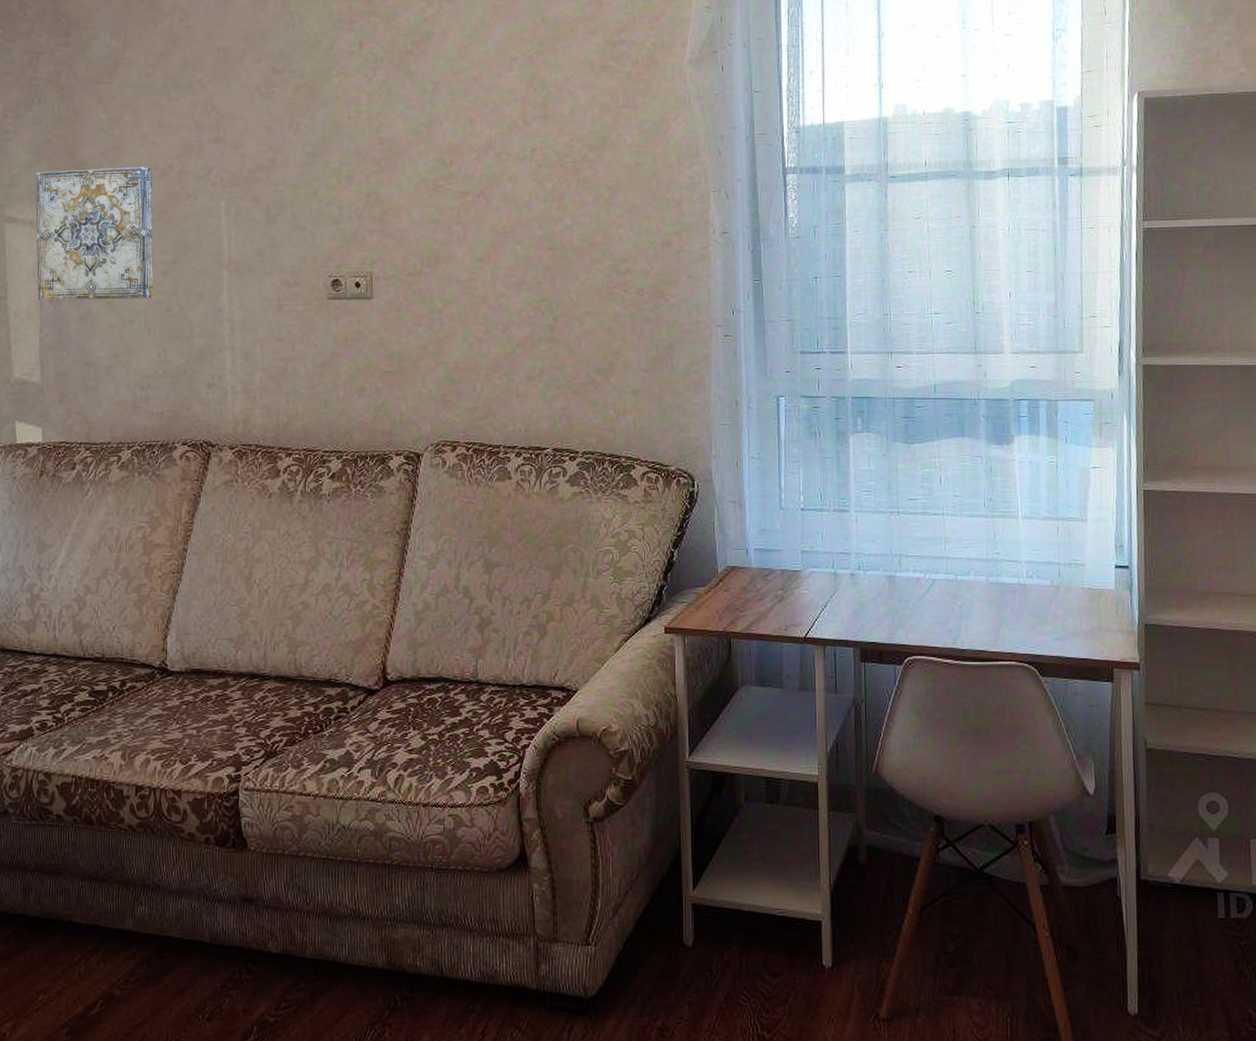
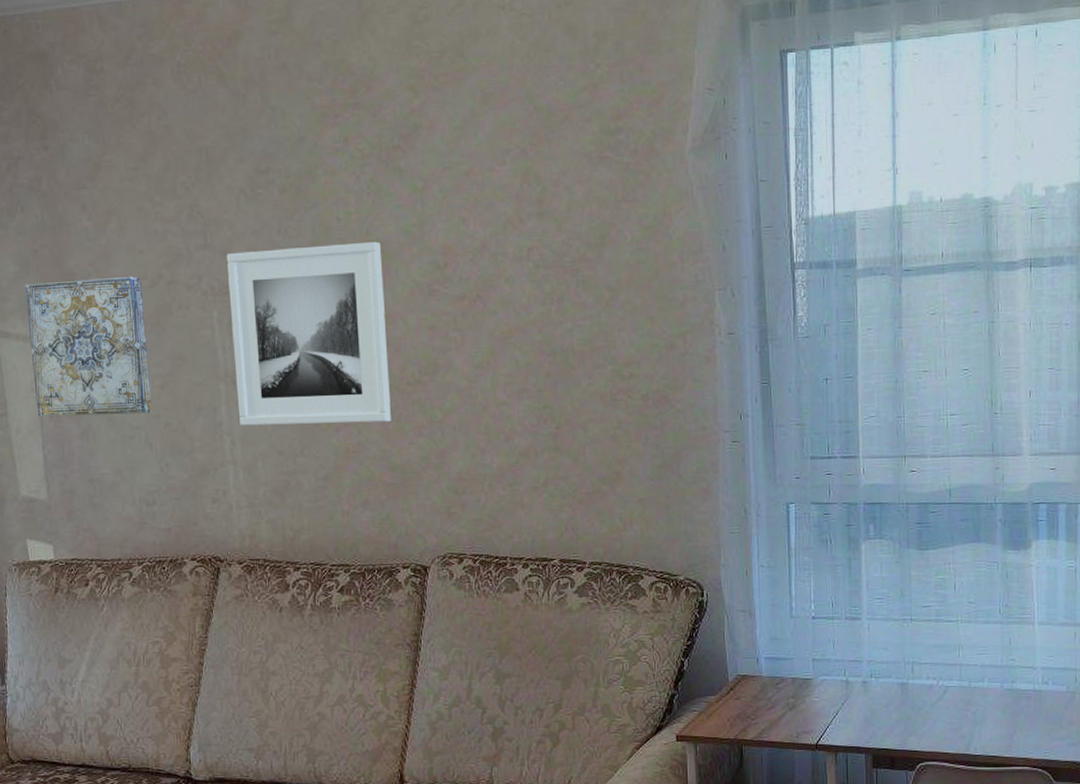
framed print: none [238,139,391,313] -> present [227,241,391,426]

